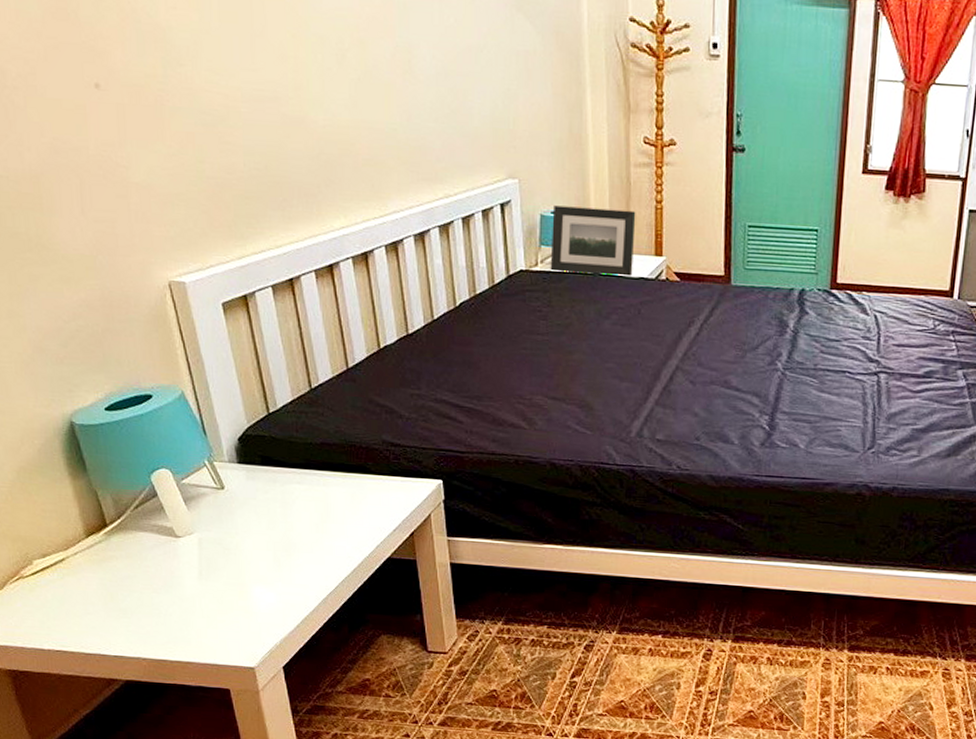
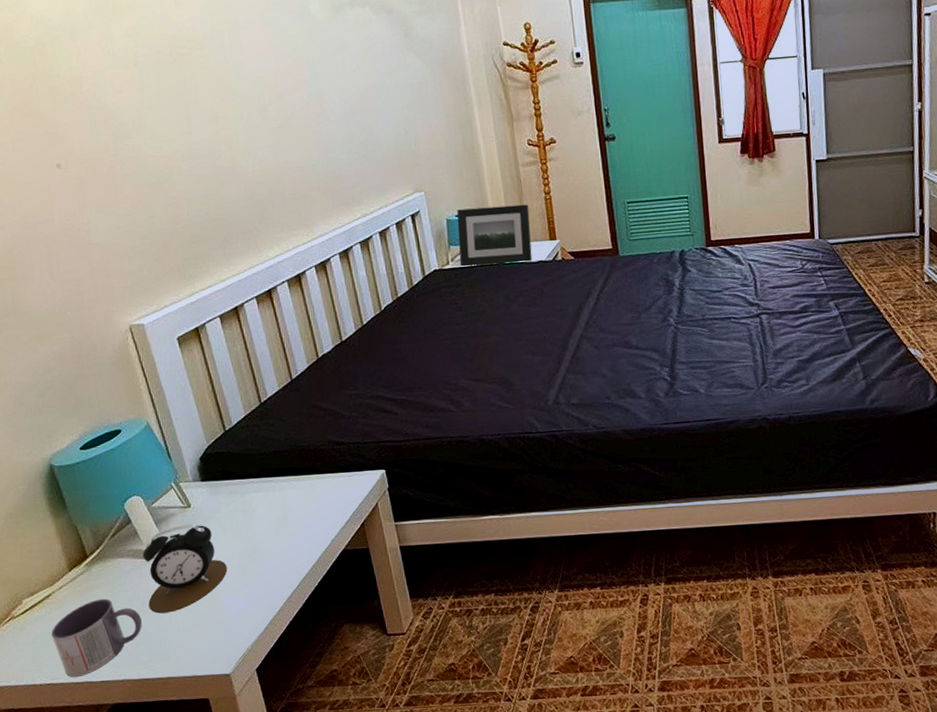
mug: none [63,571,163,649] -> present [51,598,142,678]
alarm clock: none [168,506,260,596] -> present [142,523,228,614]

